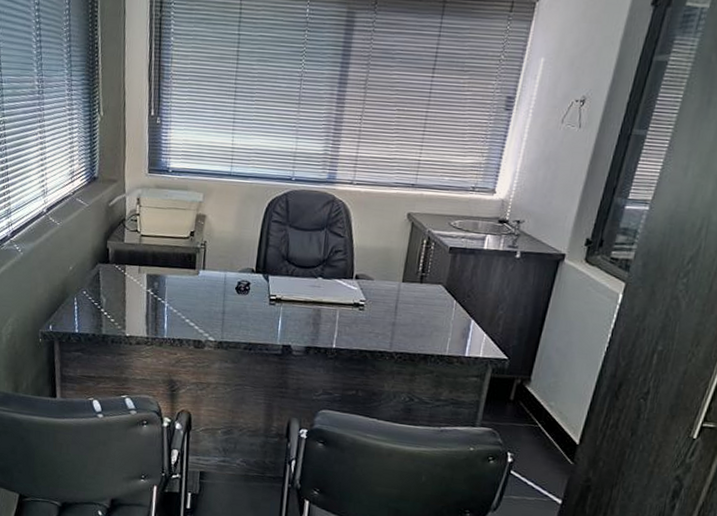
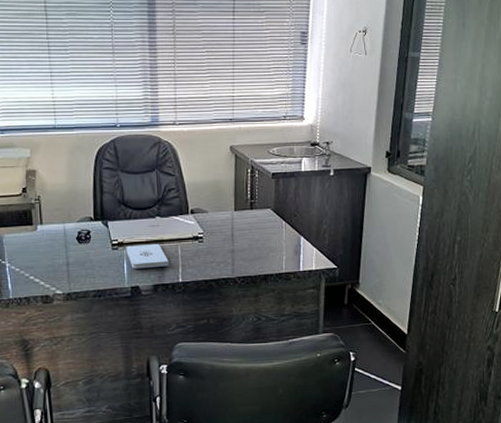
notepad: none [283,303,325,330] -> present [126,243,169,269]

